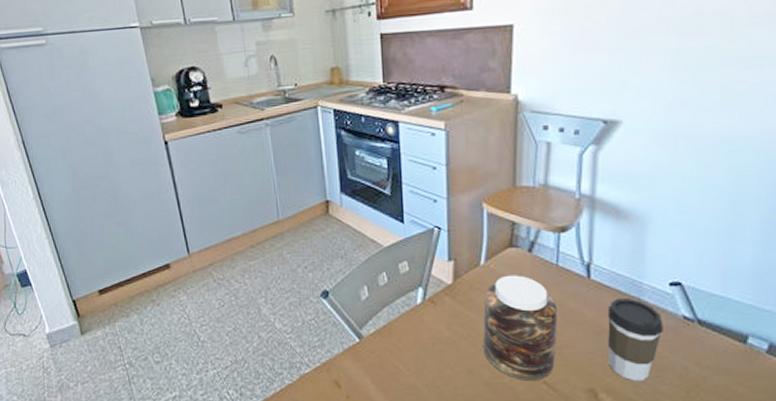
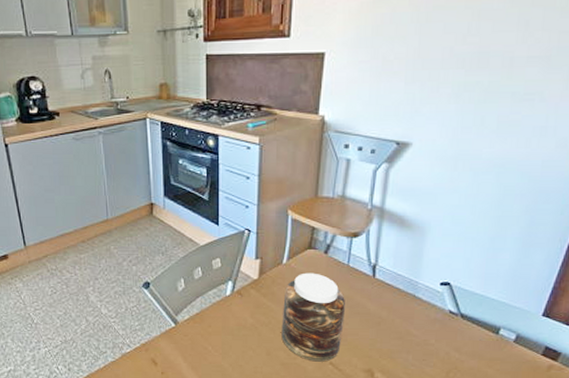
coffee cup: present [607,299,663,382] -> none [385,295,432,364]

